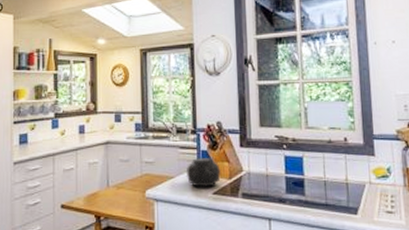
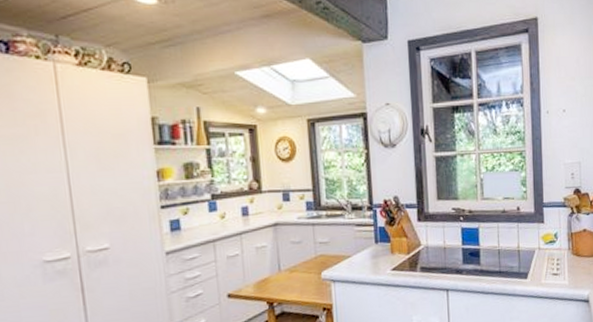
teapot: present [186,157,222,187] -> none [363,233,400,265]

